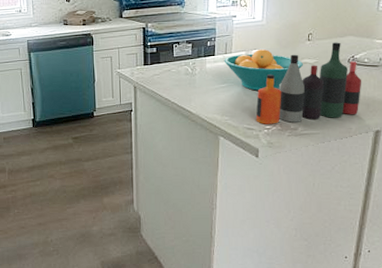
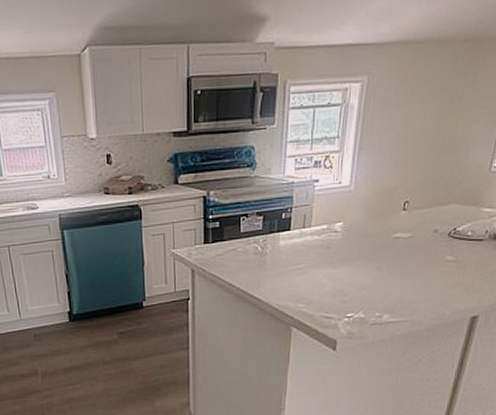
fruit bowl: present [224,48,304,91] -> none [301,221,396,272]
bottle collection: present [255,42,362,124] -> none [335,211,463,312]

